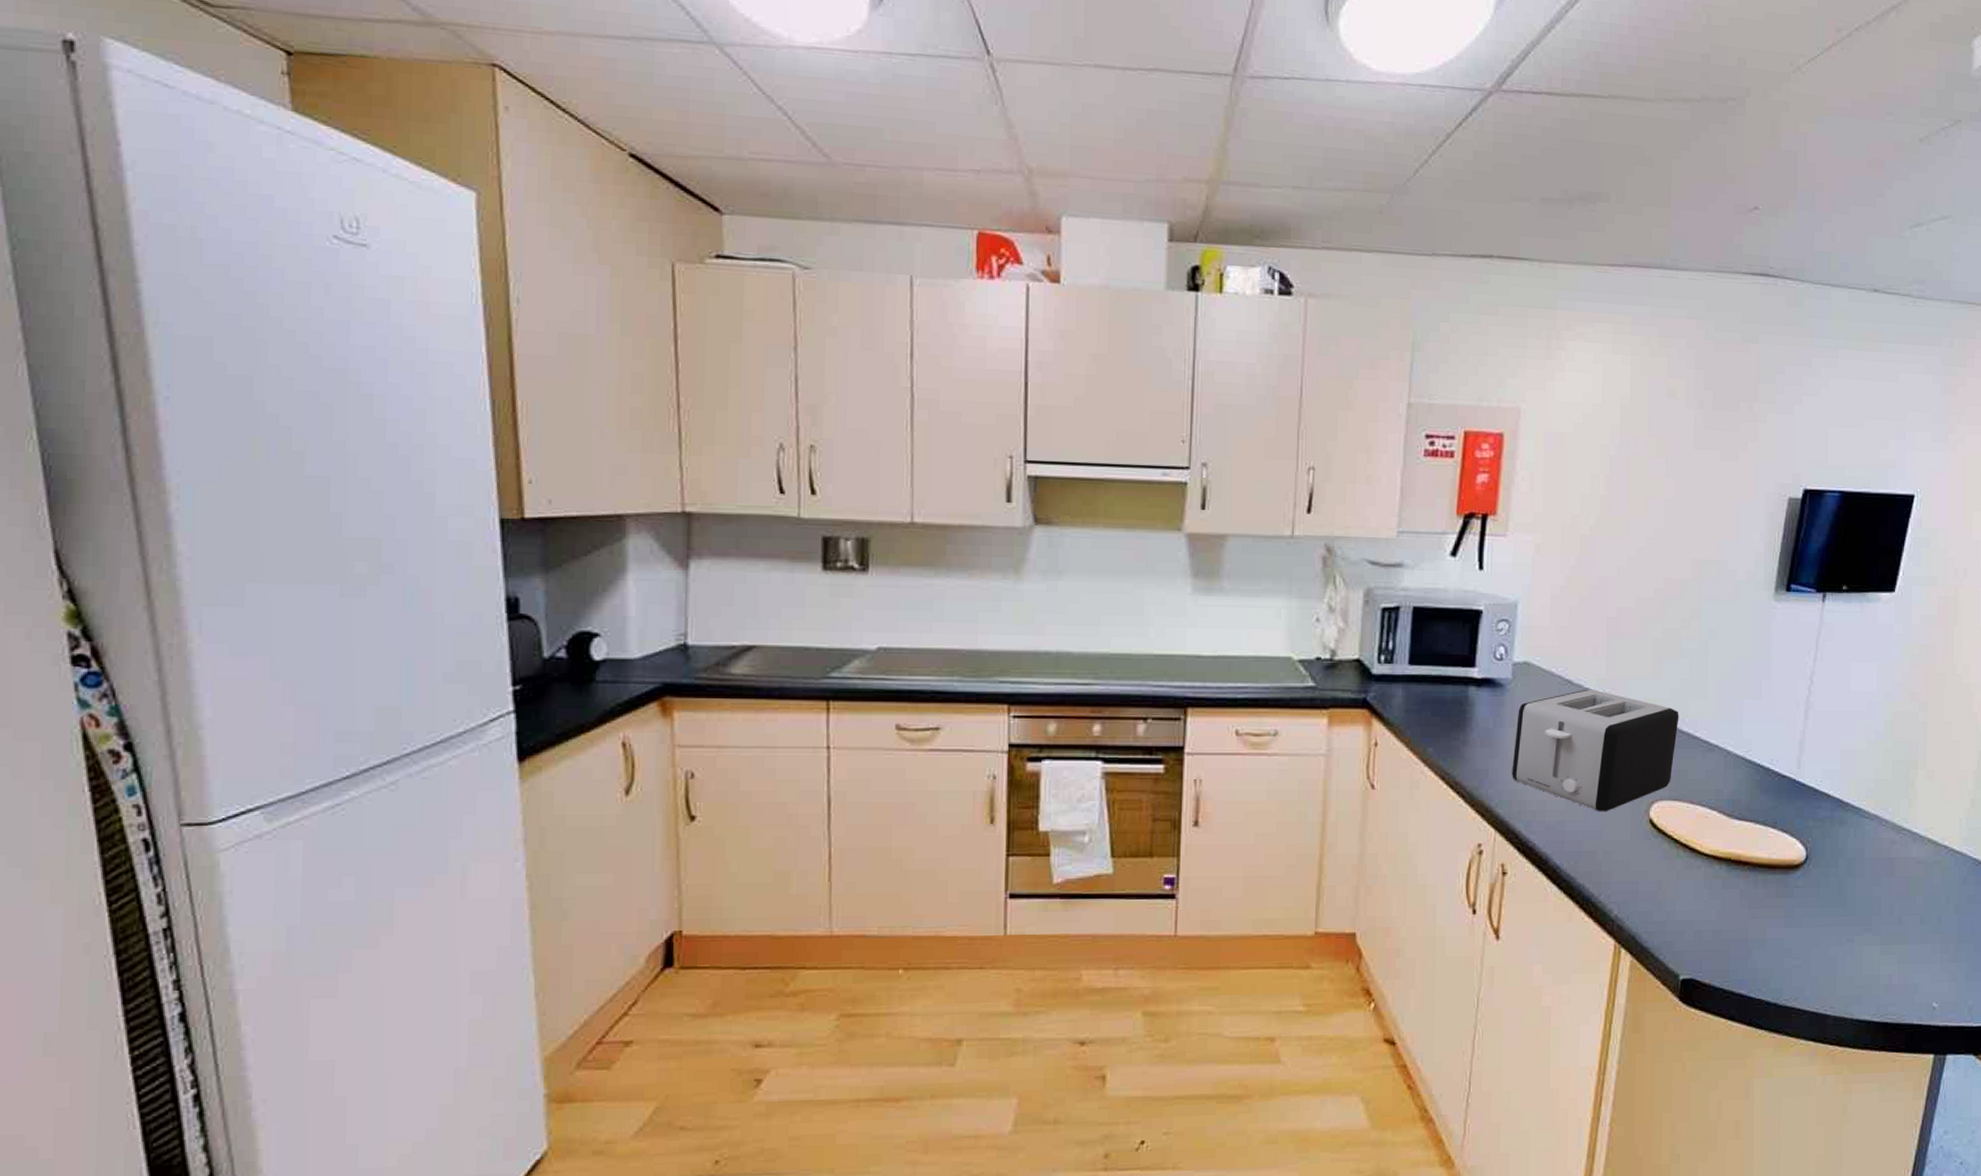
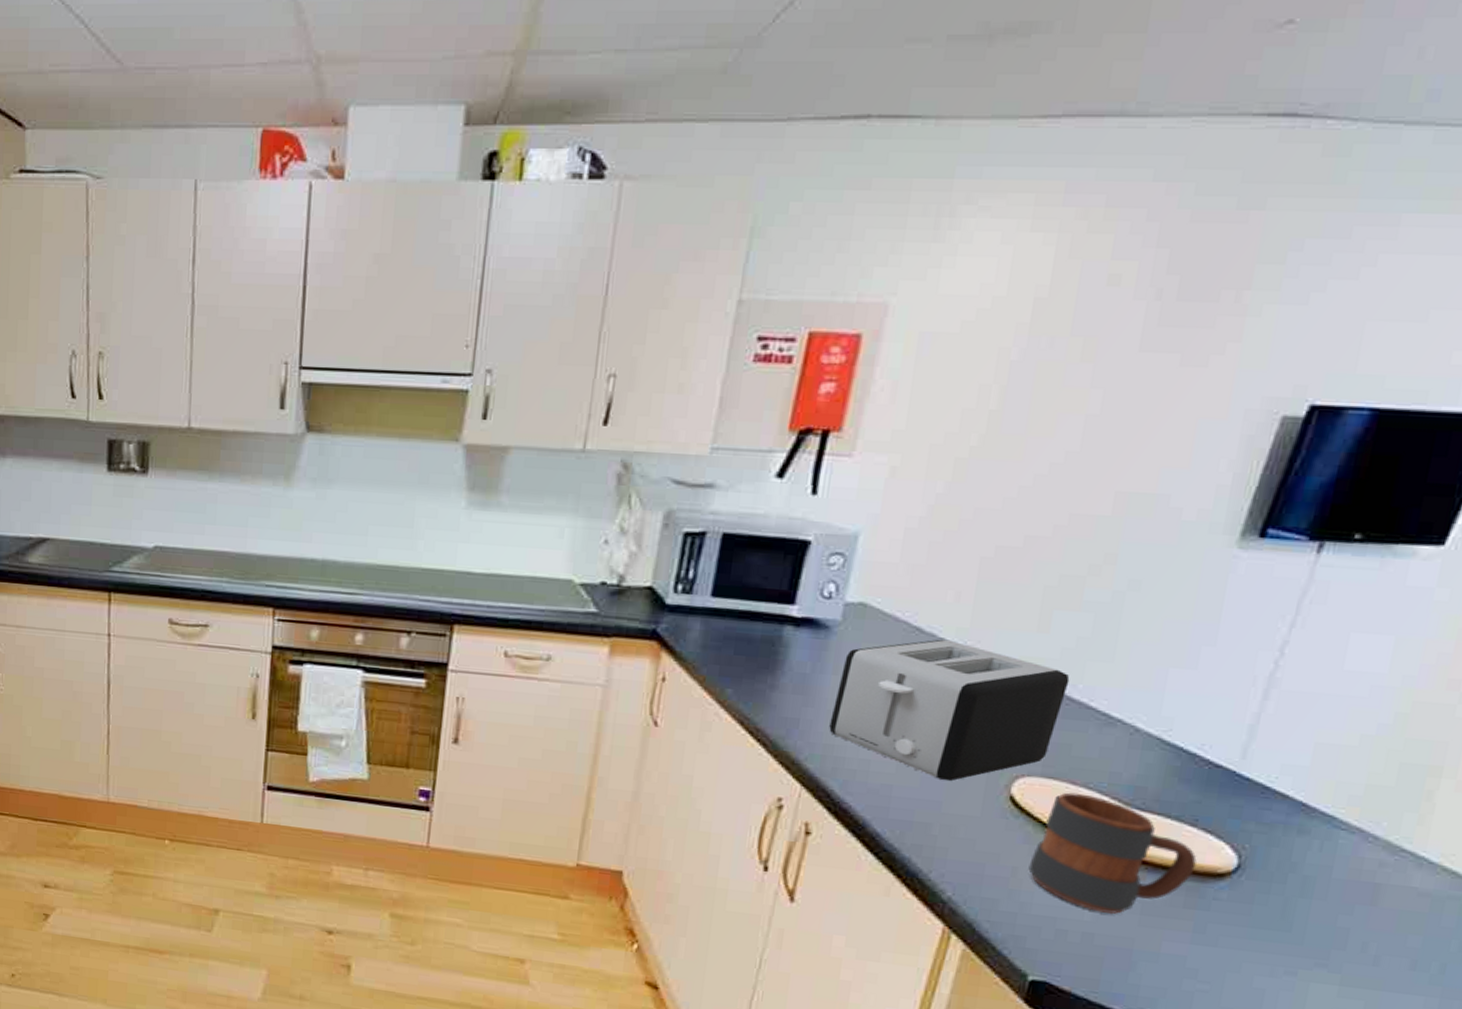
mug: none [1669,811,1781,912] -> present [1028,792,1197,915]

